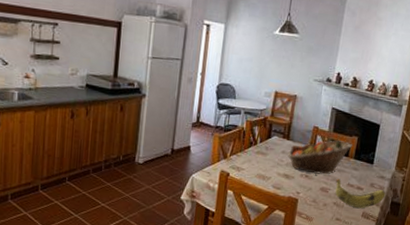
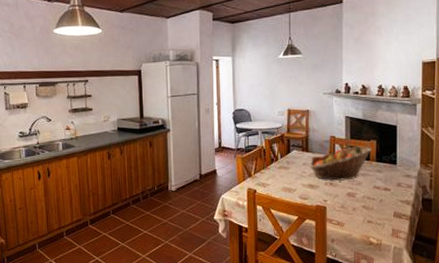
banana: present [335,178,386,209] -> none [361,182,415,209]

